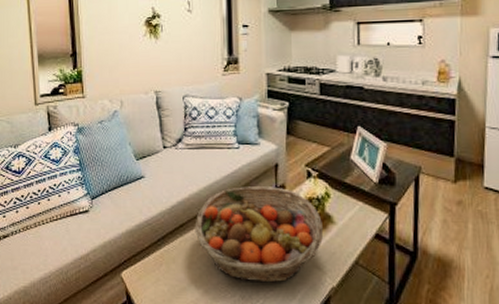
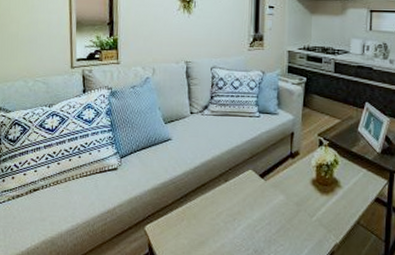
fruit basket: present [195,187,324,283] -> none [215,151,331,239]

